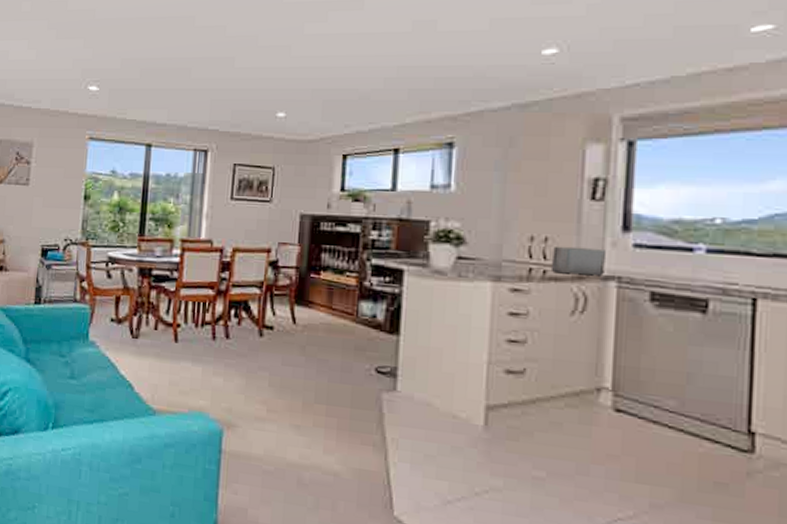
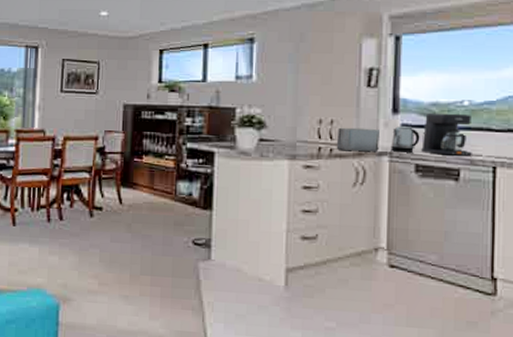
kettle: none [619,246,658,279] -> present [390,126,420,154]
coffee maker: none [658,231,725,285] -> present [421,112,472,156]

